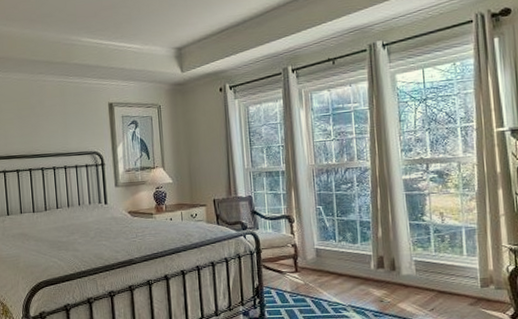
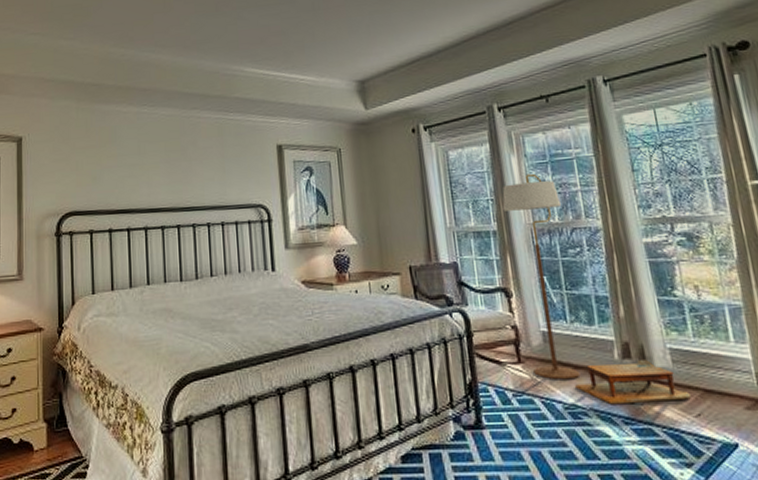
floor lamp: none [290,124,343,285] -> present [502,173,581,380]
footstool: none [339,268,427,303] -> present [575,358,691,405]

